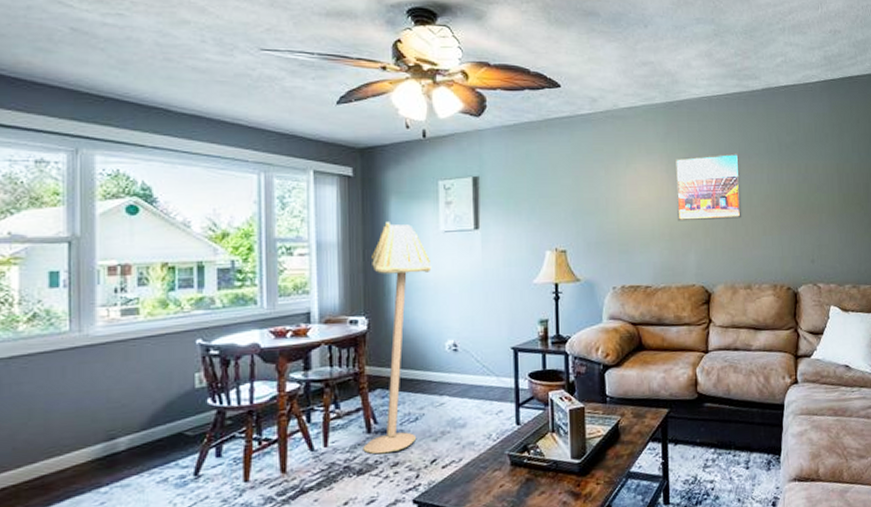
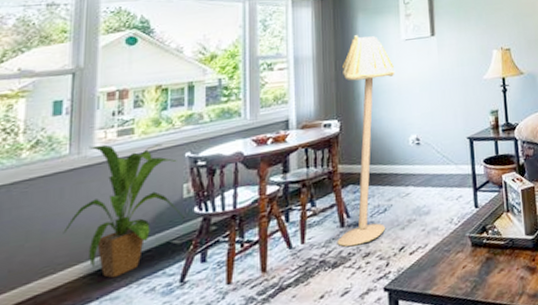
house plant: none [67,323,197,465] -> present [63,144,185,278]

